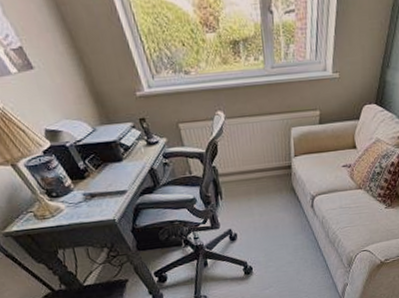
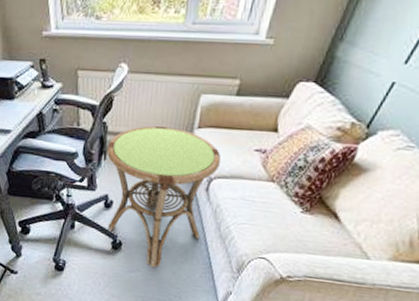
side table: none [220,160,319,281] -> present [106,126,222,268]

